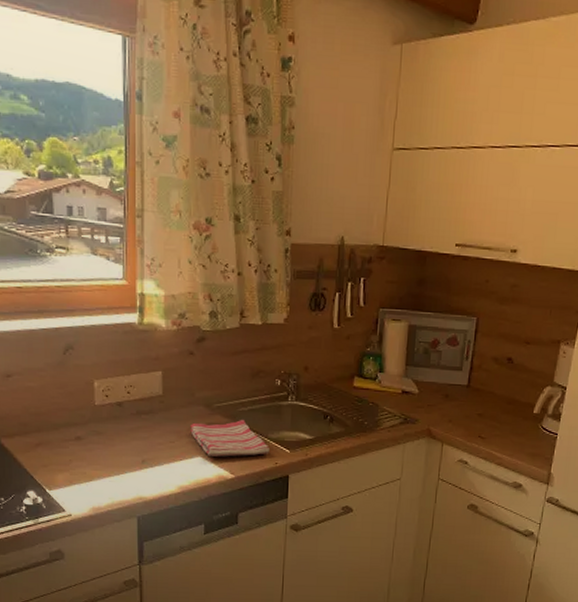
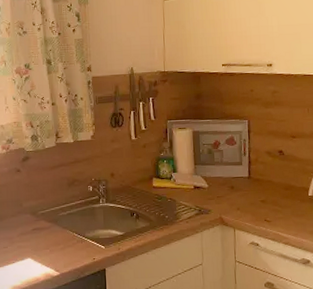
dish towel: present [190,419,269,457] -> none [20,222,87,257]

